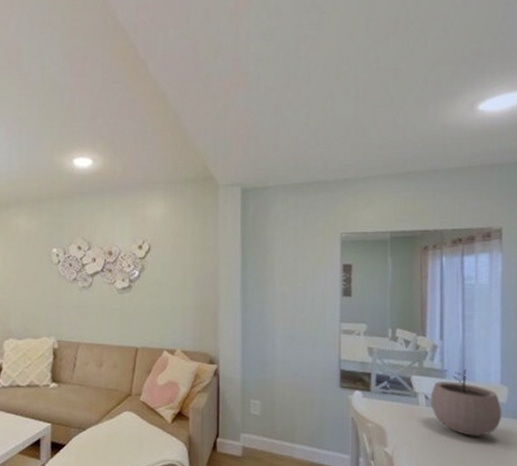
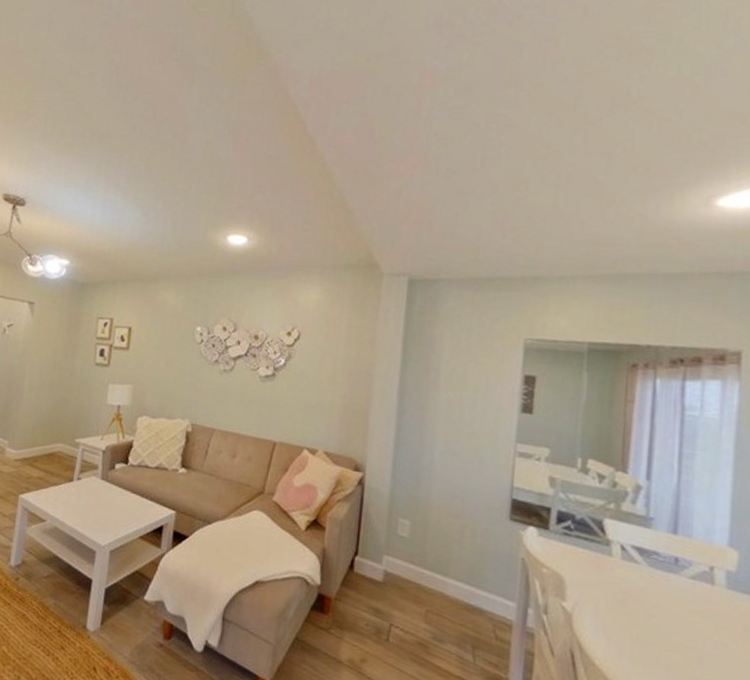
plant pot: present [430,369,502,436] -> none [628,520,729,609]

